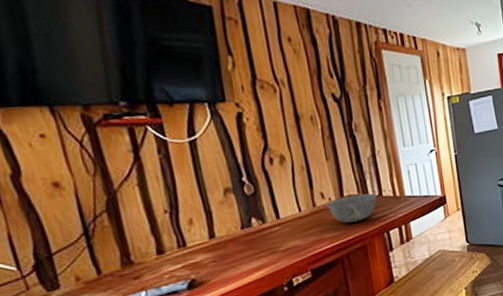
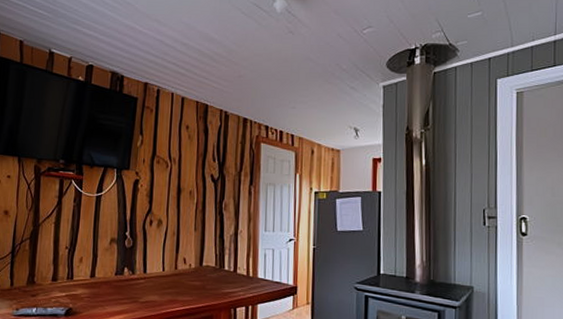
bowl: present [326,193,377,223] -> none [186,266,231,292]

